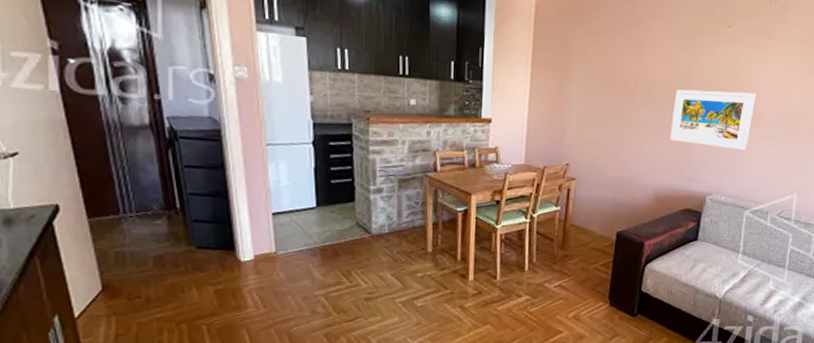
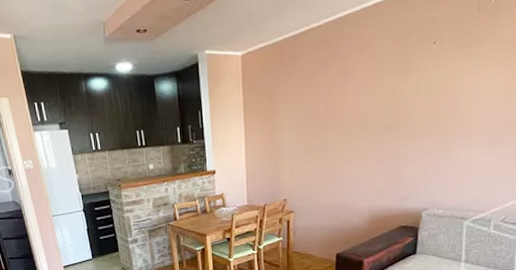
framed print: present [669,89,756,151] -> none [379,104,469,165]

